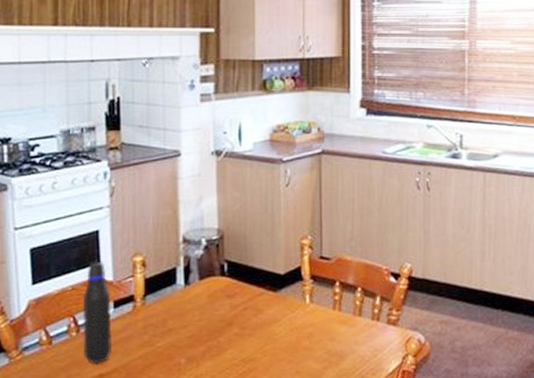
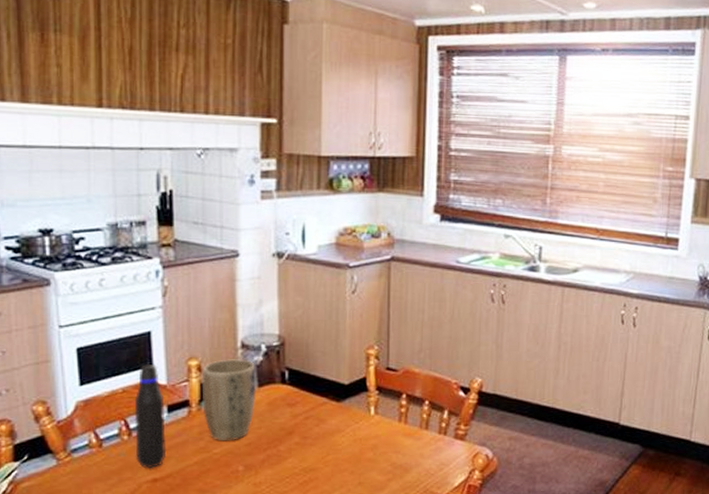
plant pot: none [146,253,197,335] -> present [202,359,256,441]

